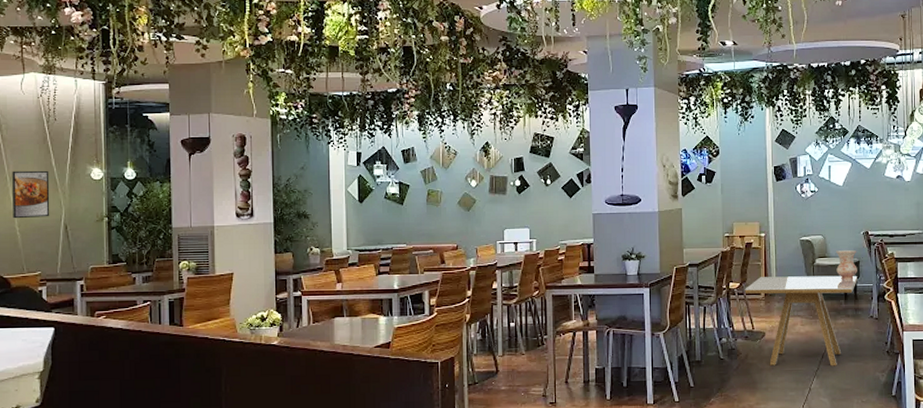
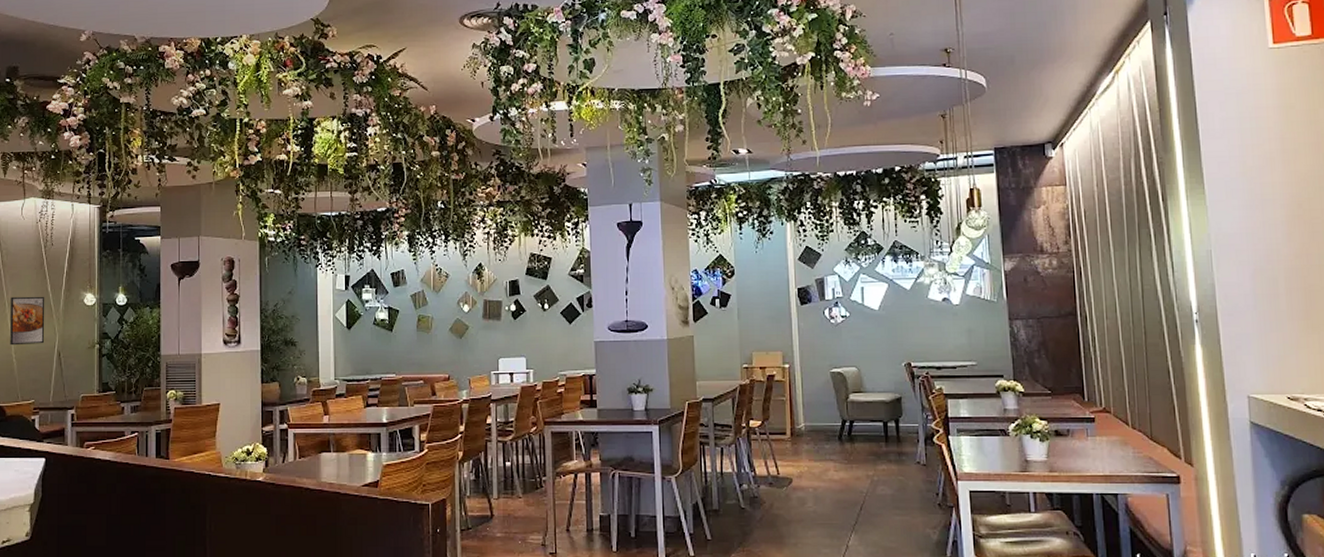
dining table: present [745,275,857,366] -> none [767,414,900,520]
ceramic jug: present [836,249,857,280] -> none [873,383,899,419]

